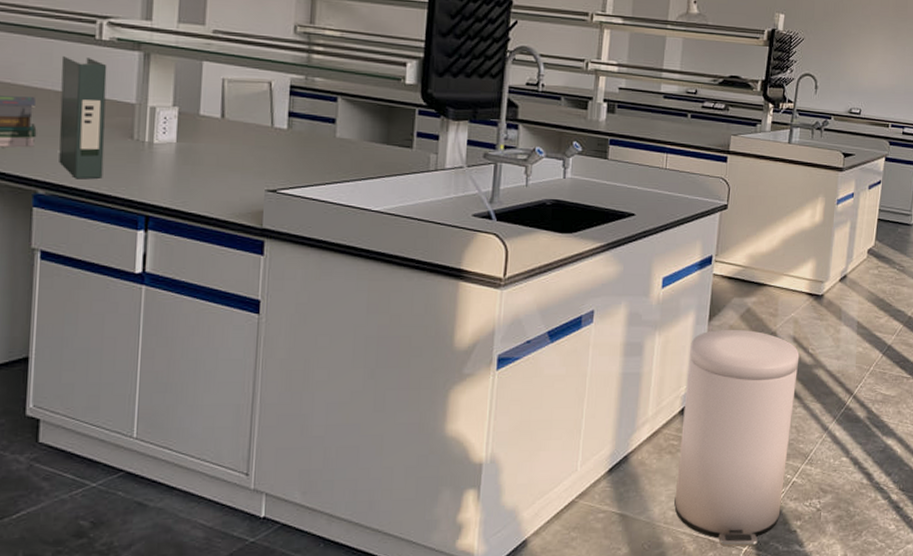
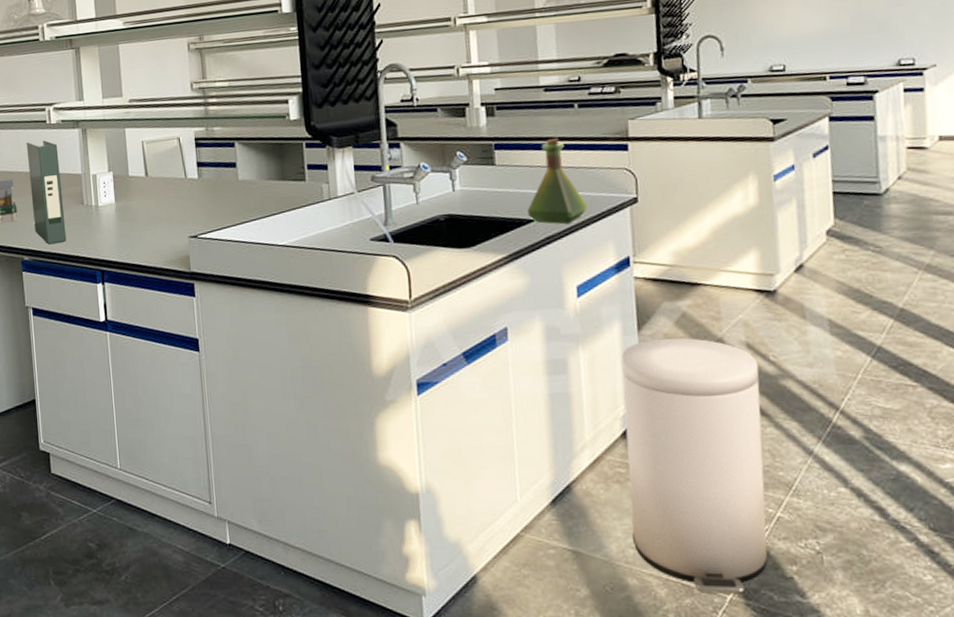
flask: none [630,142,684,222] -> present [527,138,588,225]

